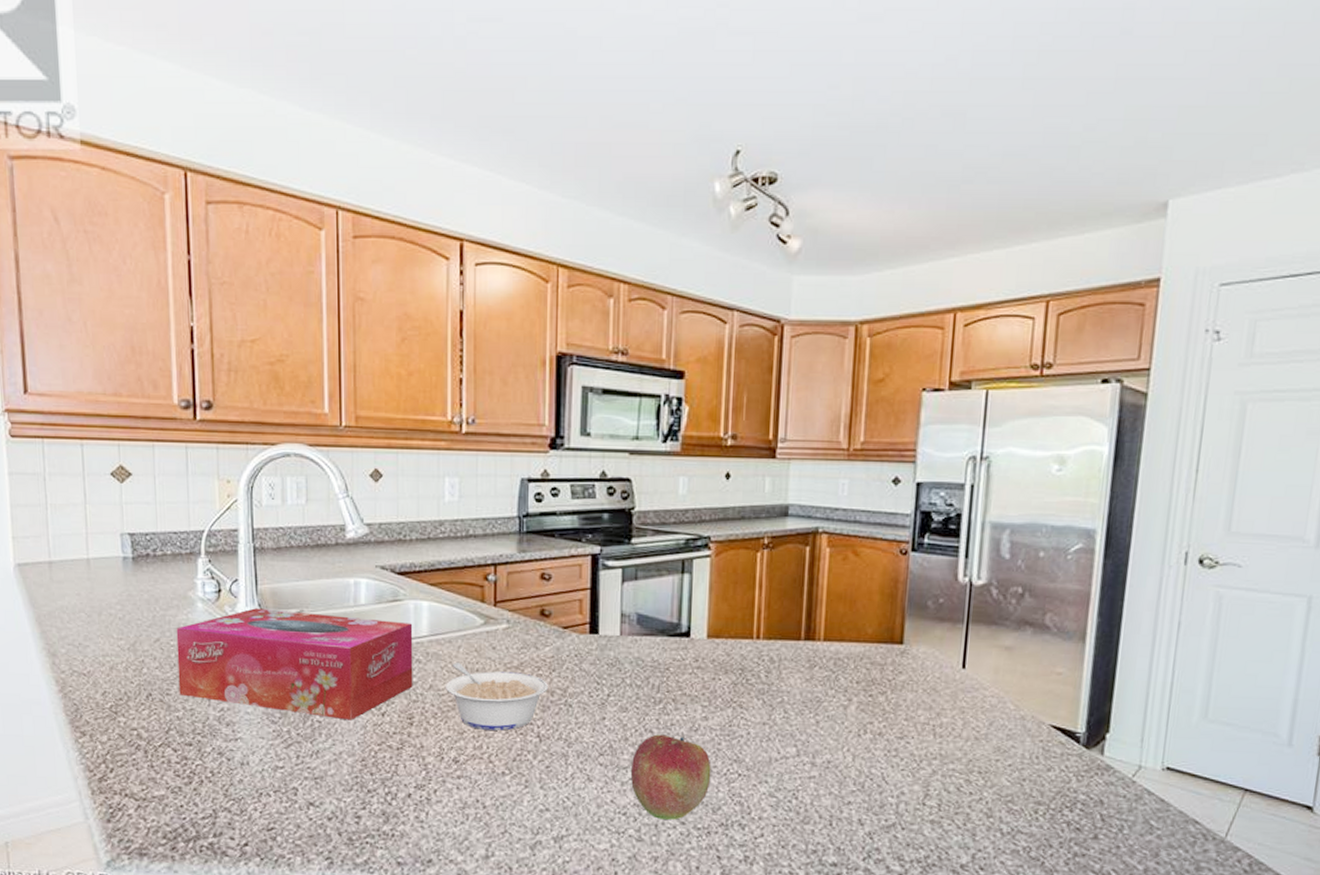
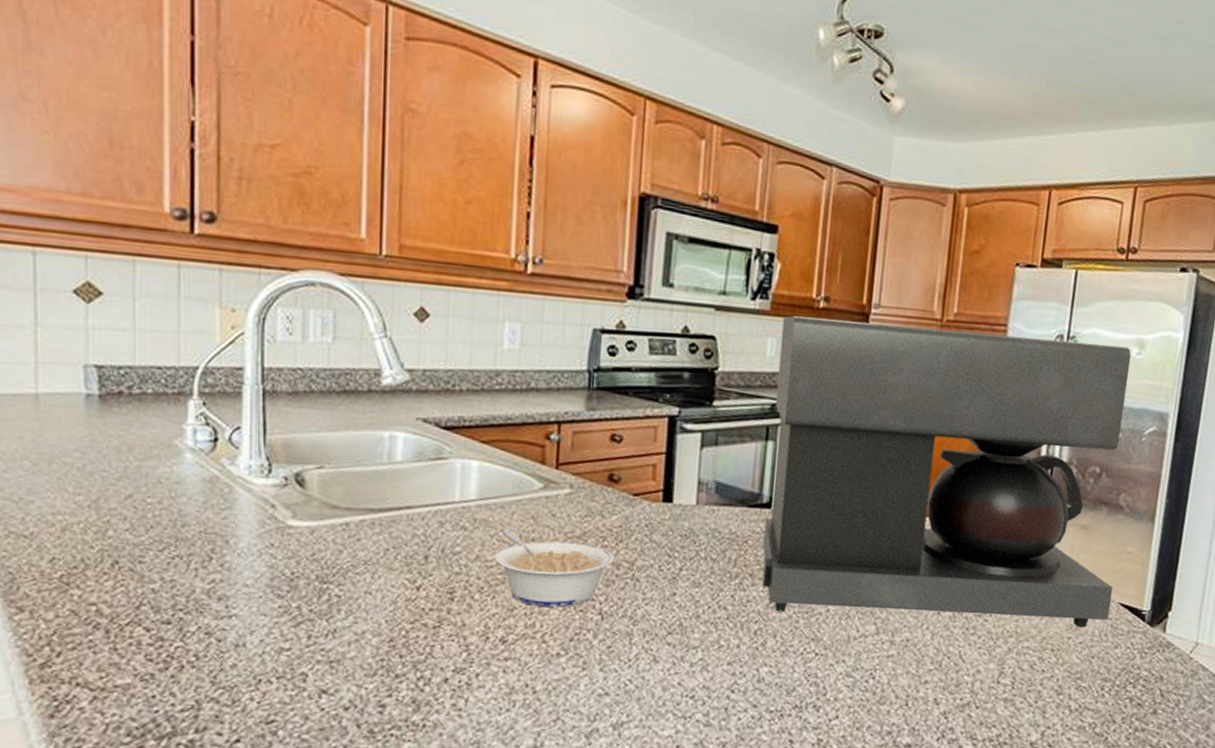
tissue box: present [176,608,413,721] -> none [155,462,459,595]
fruit: present [631,734,711,820] -> none [701,611,788,703]
coffee maker: none [683,455,1052,750] -> present [762,315,1132,628]

